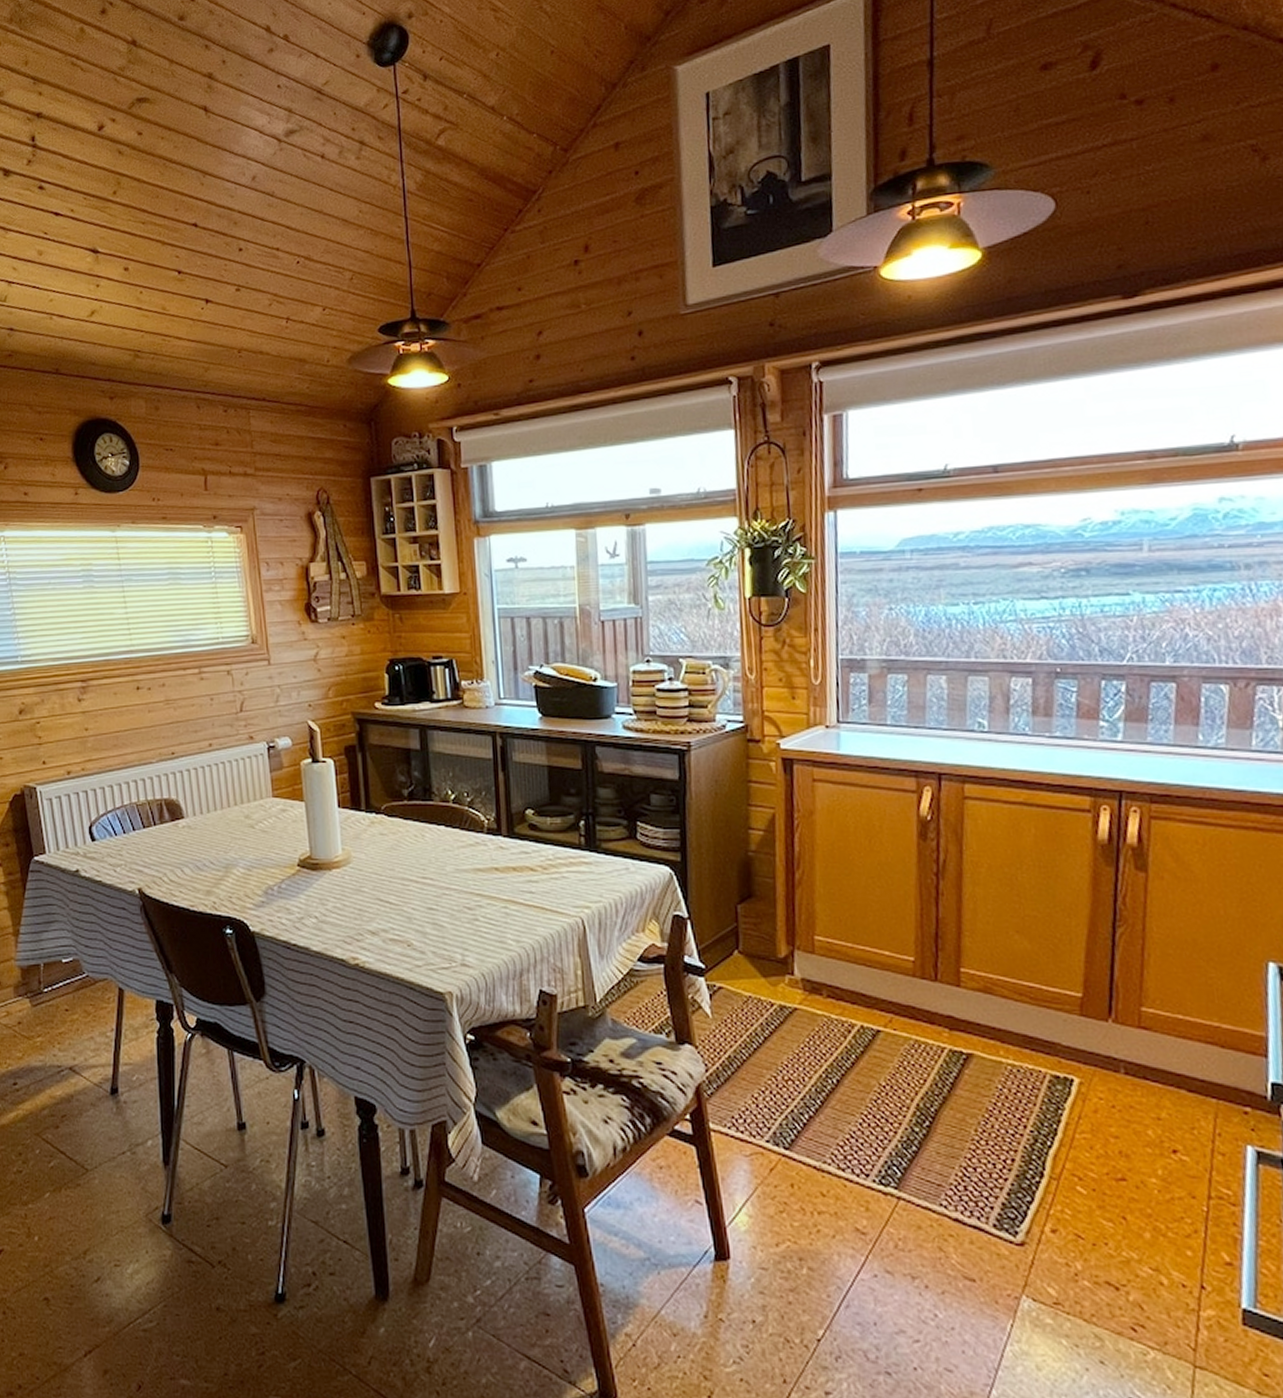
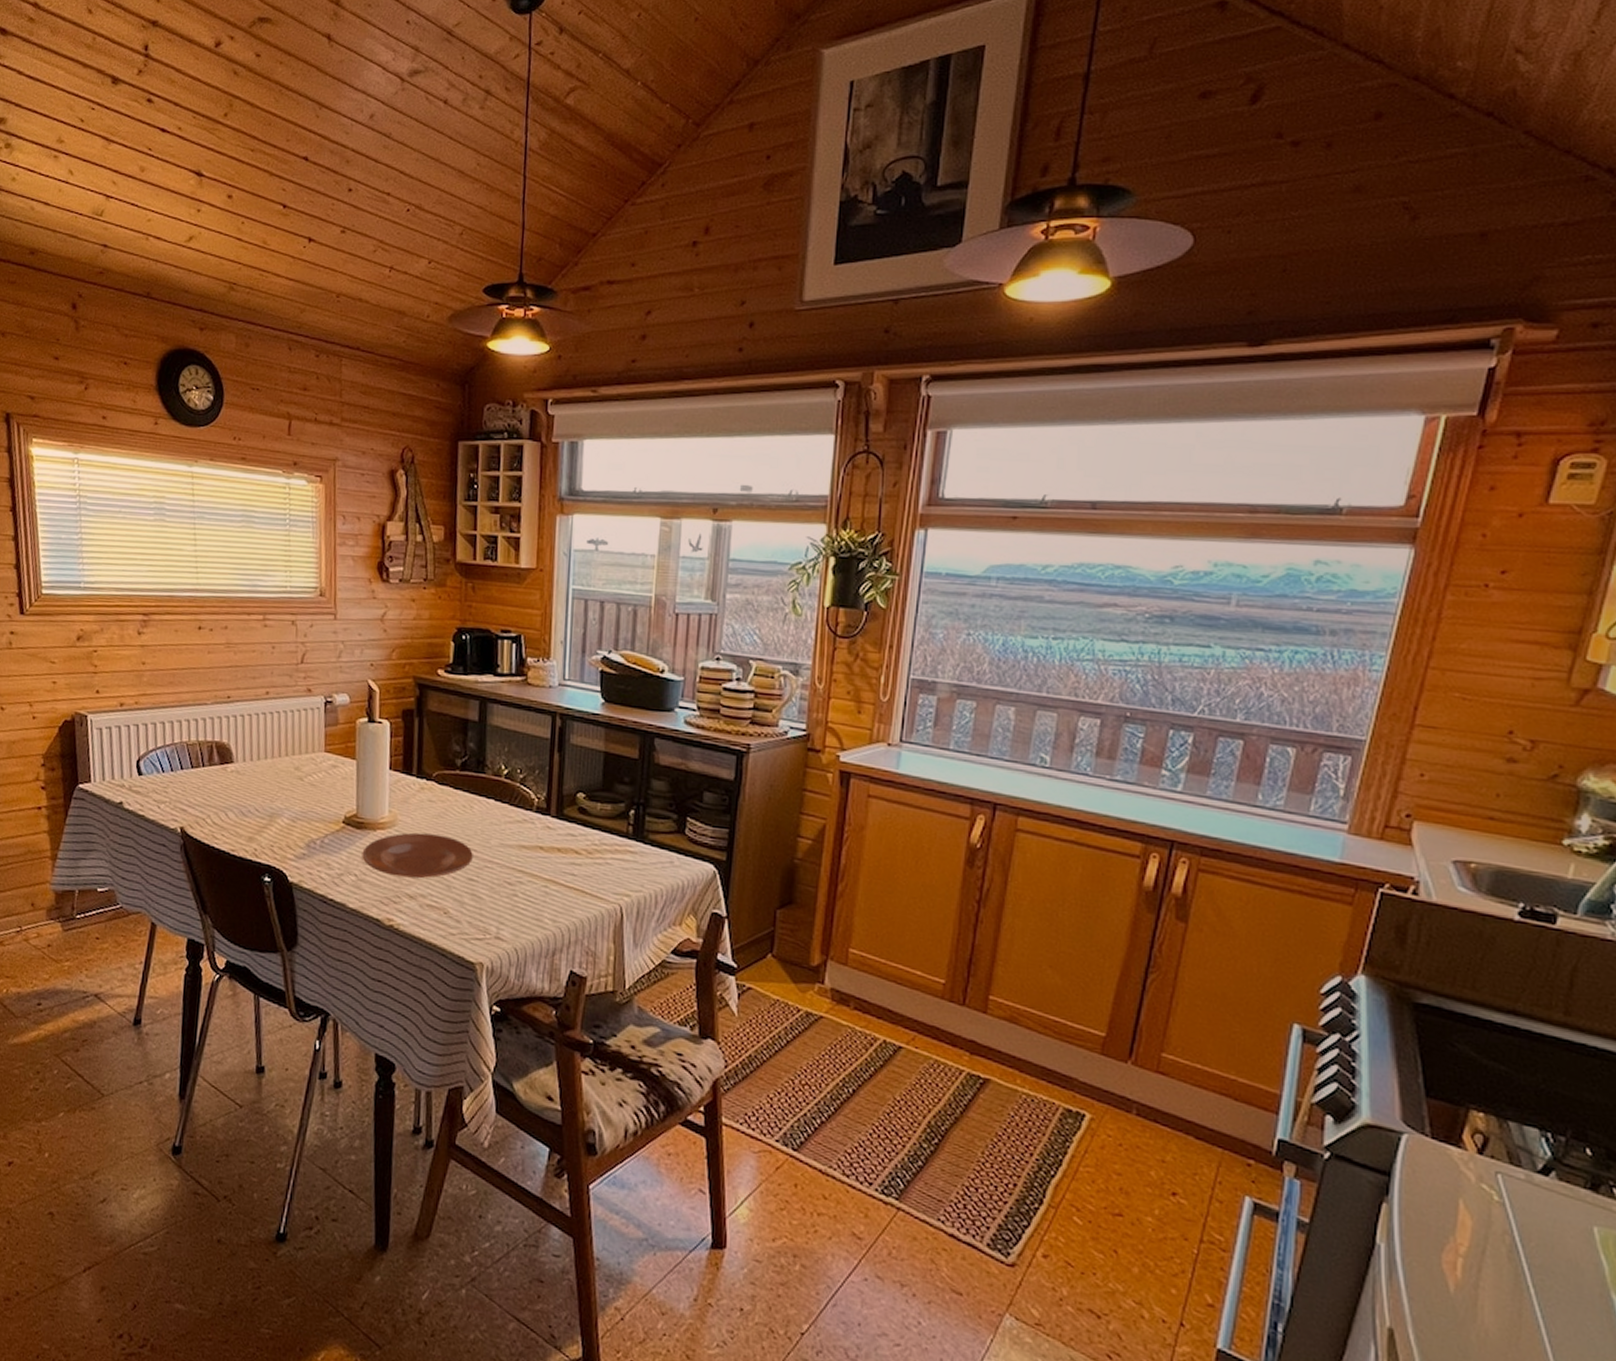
plate: none [320,867,430,914] -> present [362,832,473,879]

